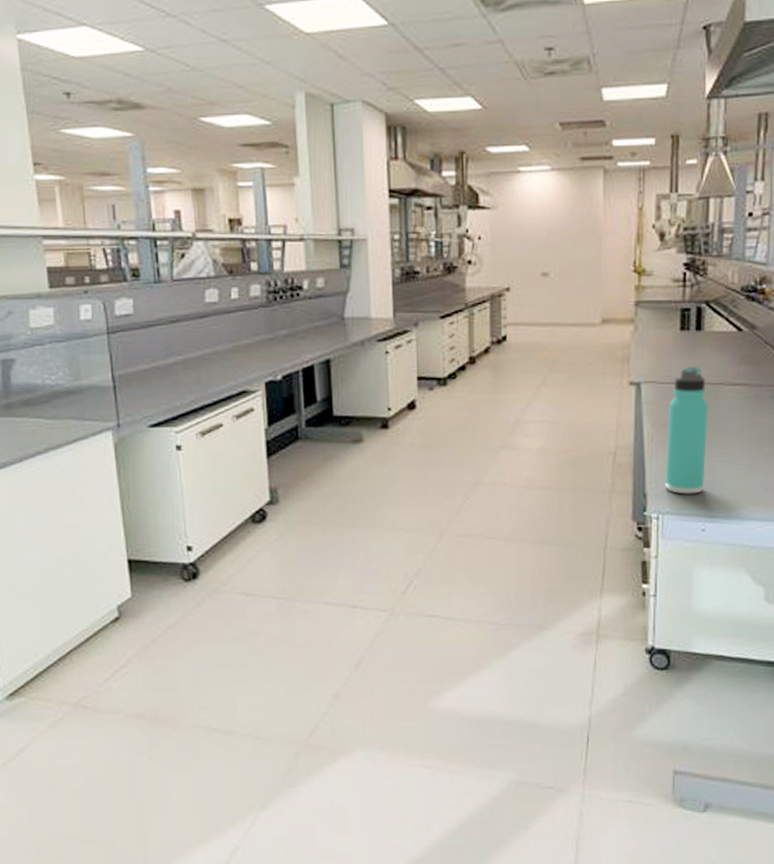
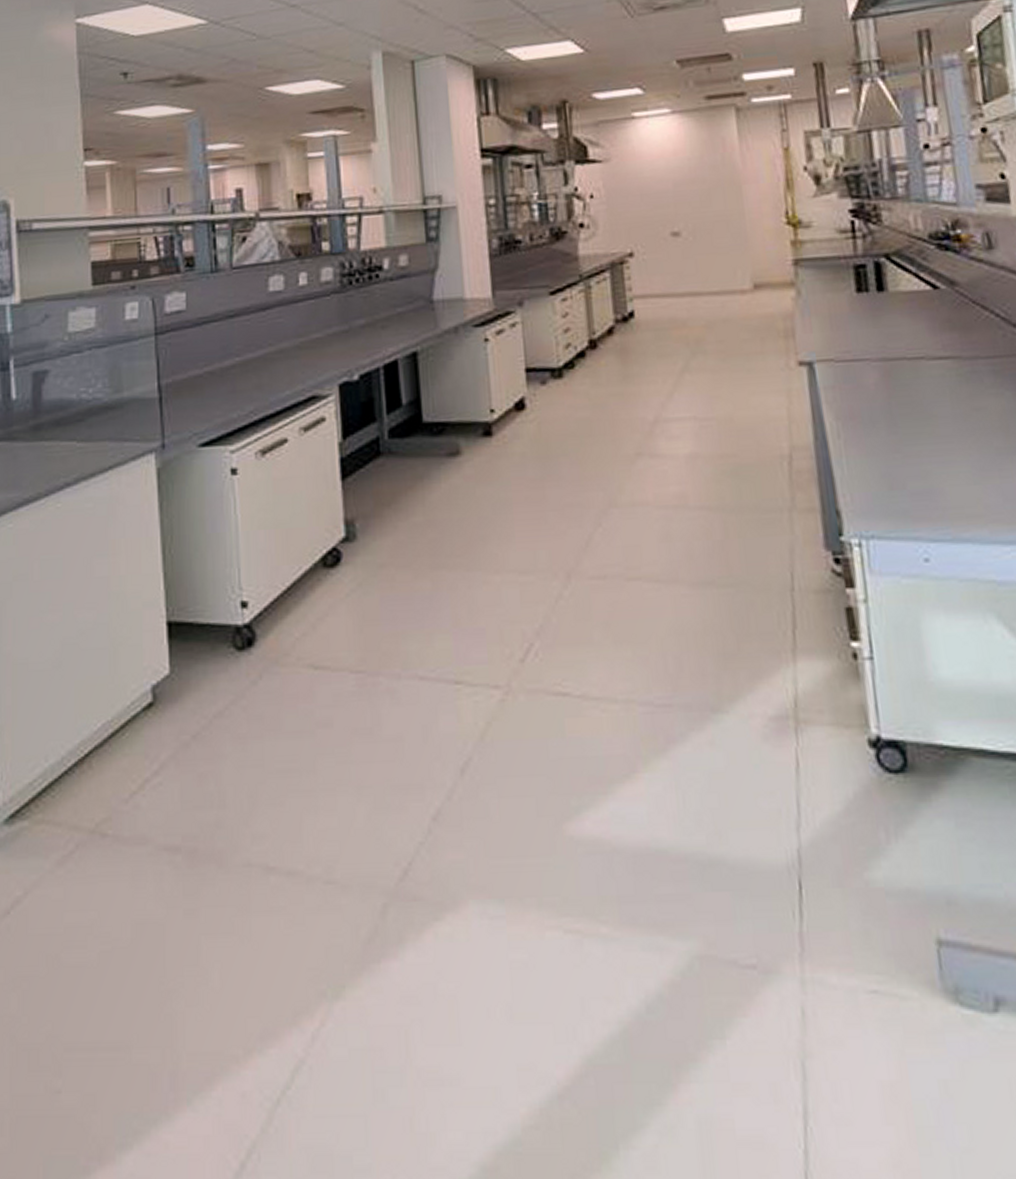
thermos bottle: present [665,366,709,494] -> none [854,337,919,510]

